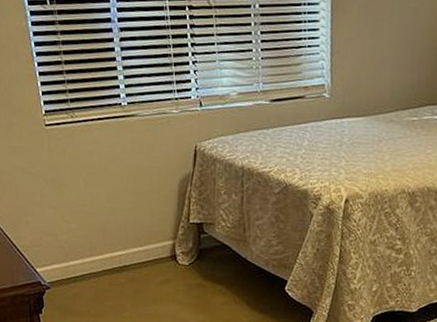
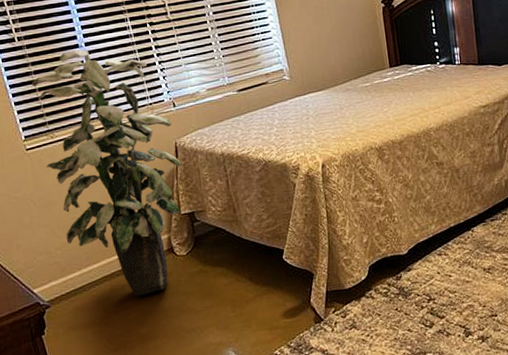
indoor plant: none [59,24,199,297] -> present [32,49,182,297]

